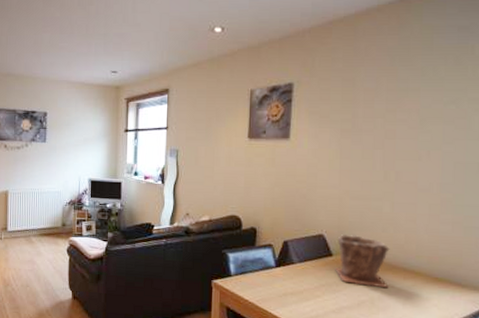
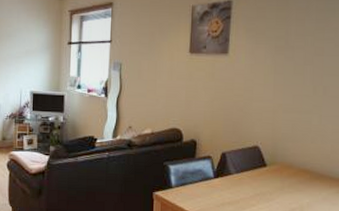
plant pot: present [335,233,390,289] -> none [269,145,318,196]

